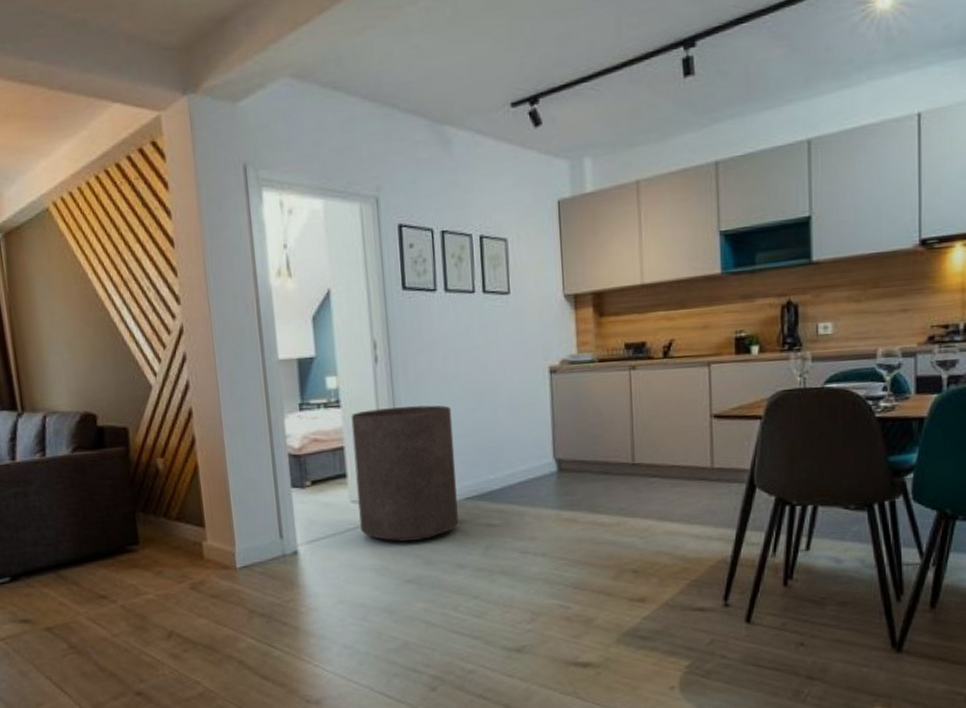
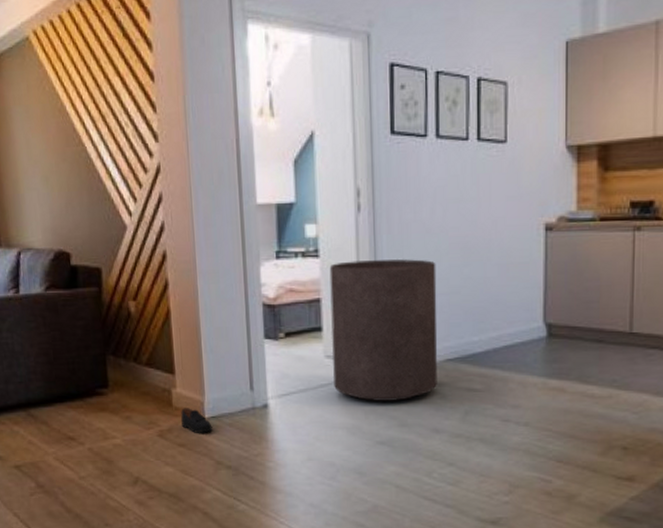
shoe: none [212,559,245,584] -> present [181,408,213,433]

